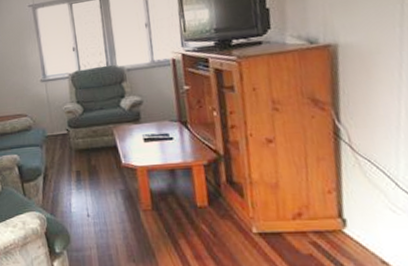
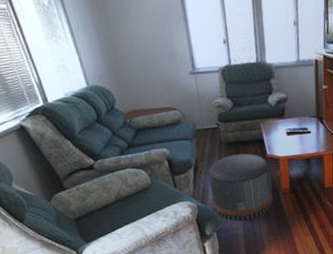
pouf: none [58,161,132,239] -> present [209,153,273,221]

